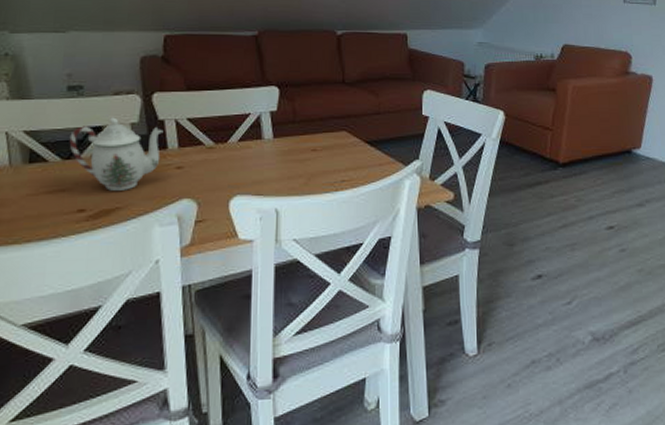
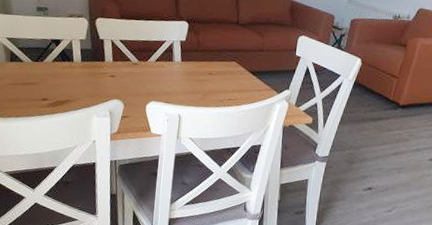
teapot: present [69,117,163,191] -> none [37,33,103,89]

